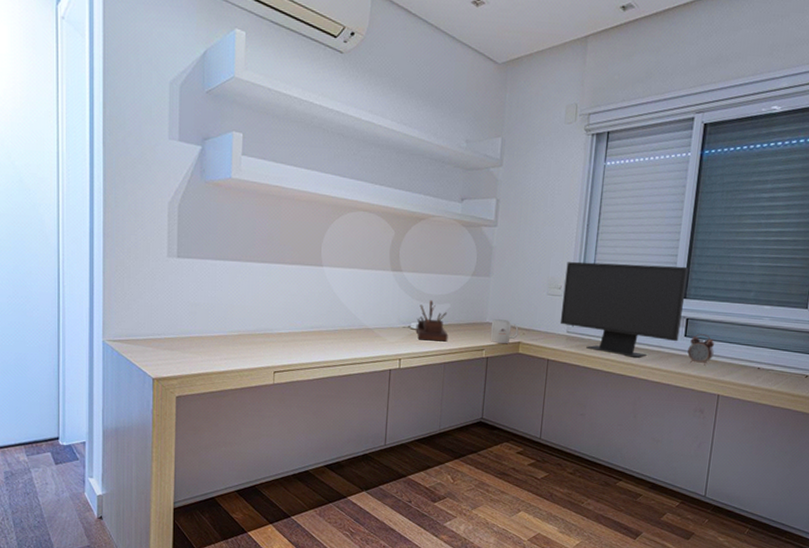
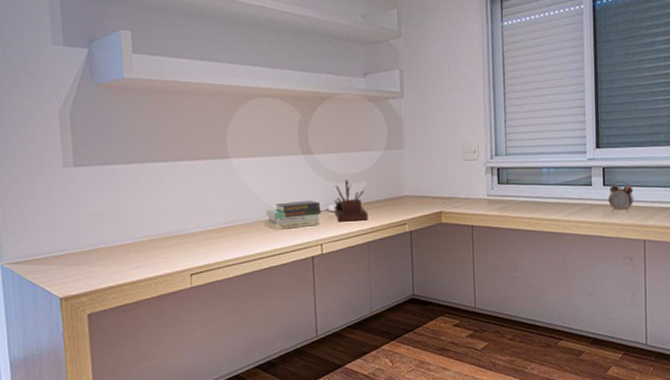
books: none [347,314,404,341] -> present [263,201,321,230]
mug: present [490,319,519,344] -> none [410,190,439,216]
computer monitor: present [559,261,689,358] -> none [478,116,598,213]

